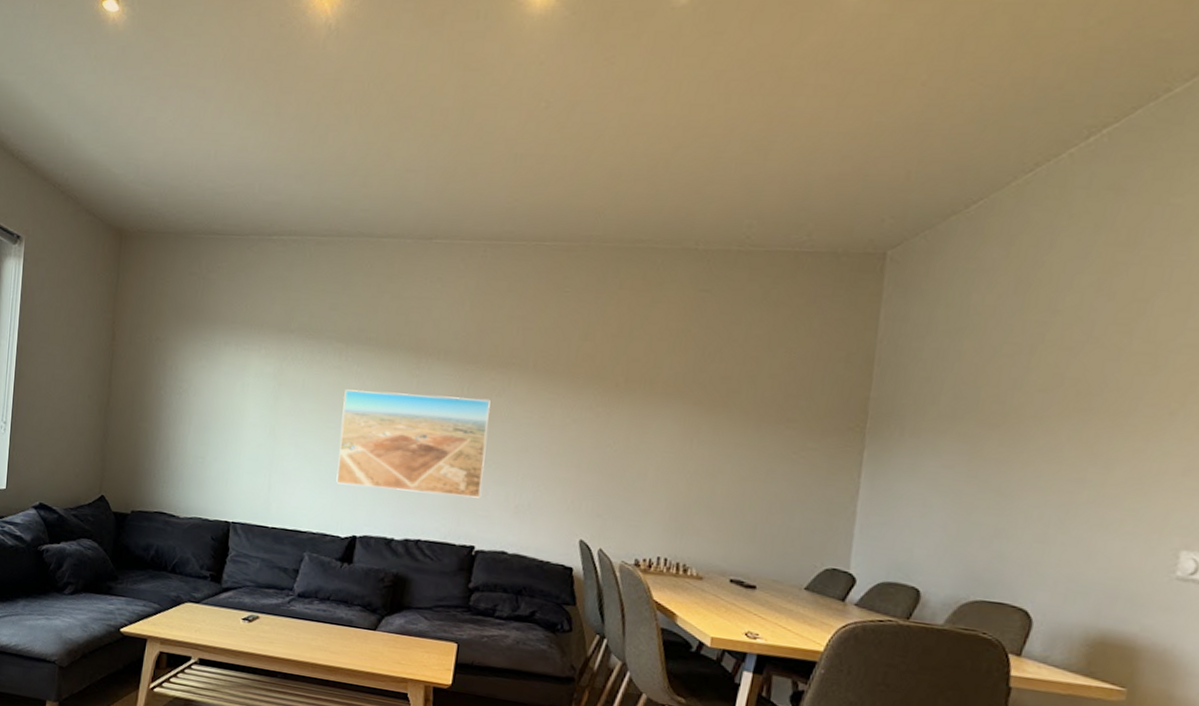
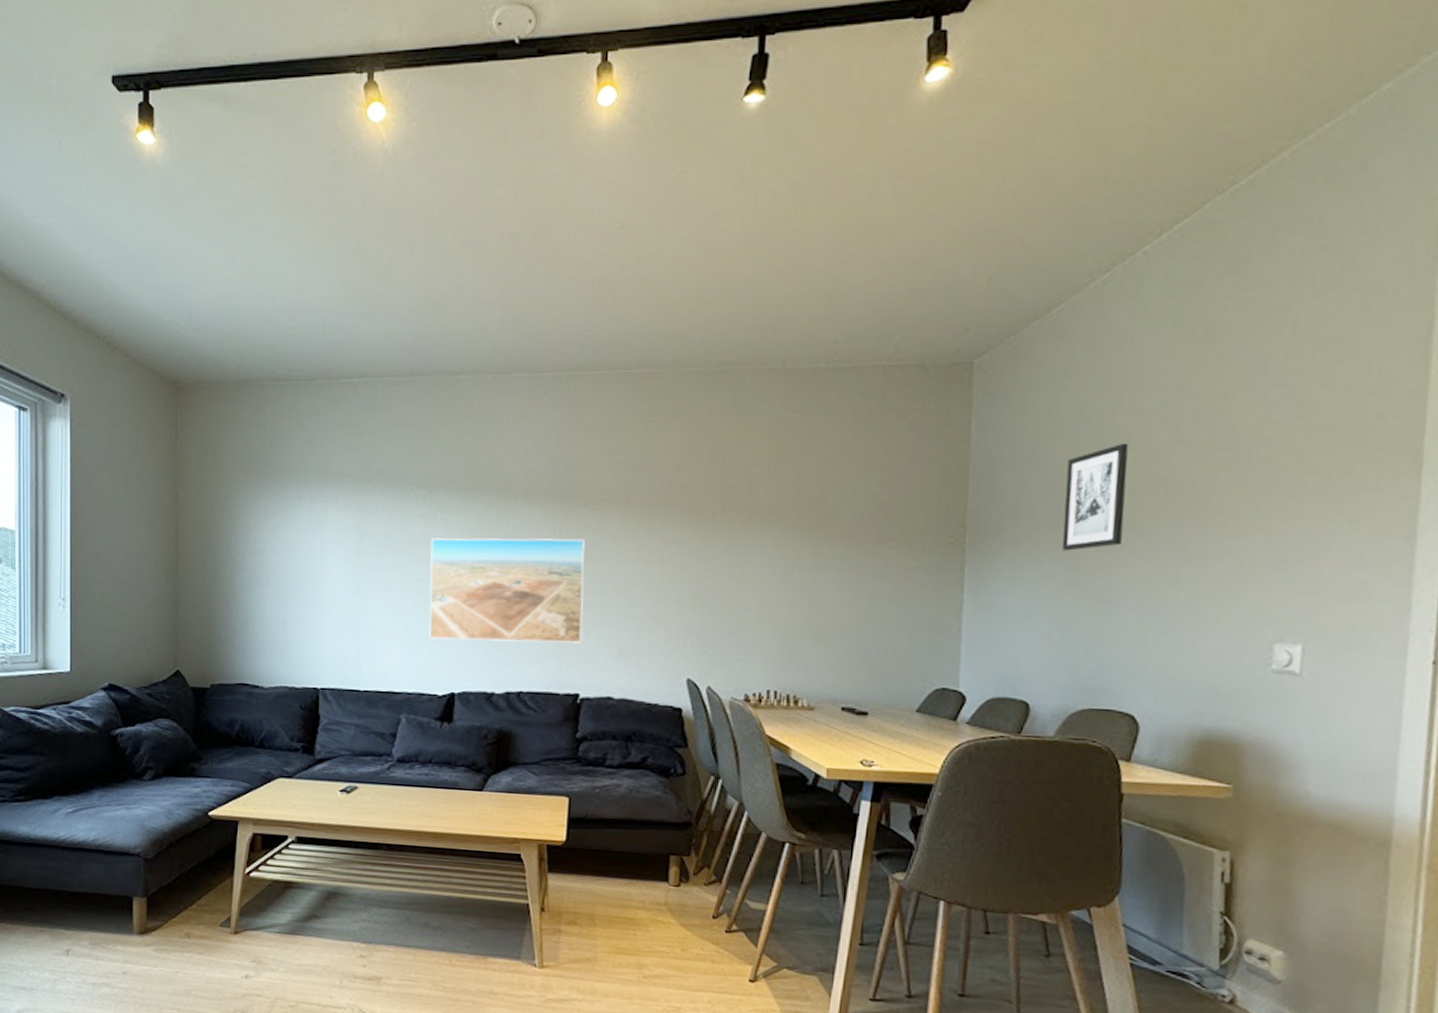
wall art: none [965,340,1040,444] -> present [1062,442,1128,551]

